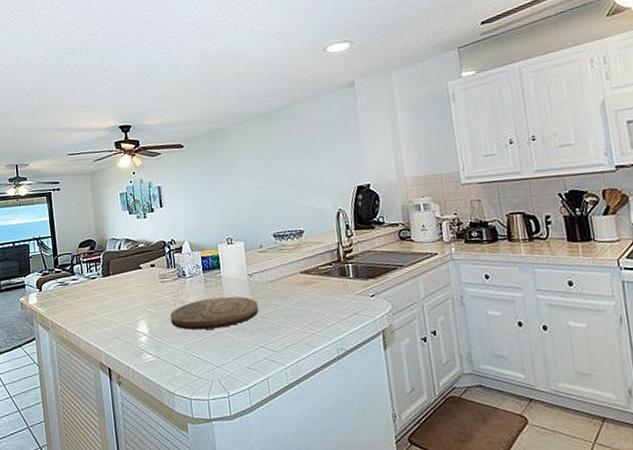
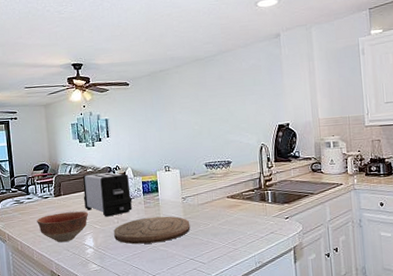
bowl: none [83,292,141,330] -> present [37,211,88,243]
toaster: none [133,246,191,299] -> present [82,172,132,217]

